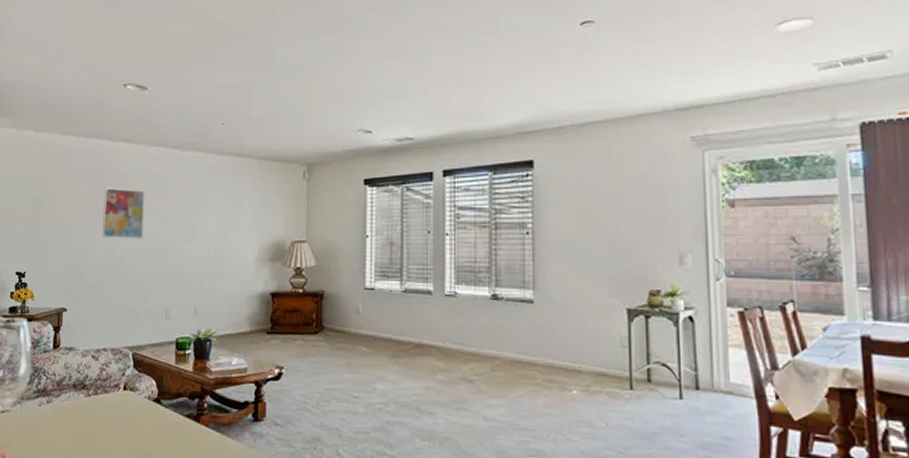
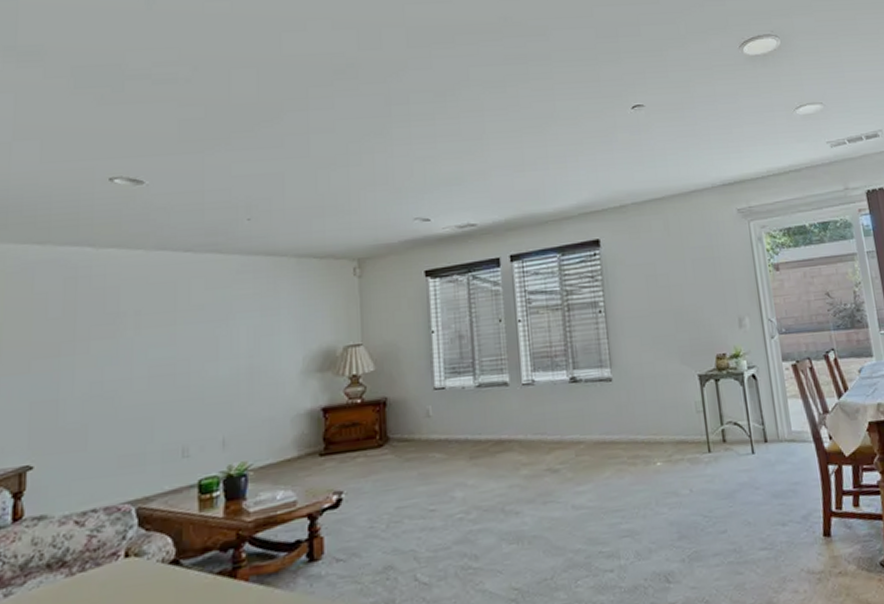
wall art: present [102,187,146,239] -> none [84,304,147,369]

